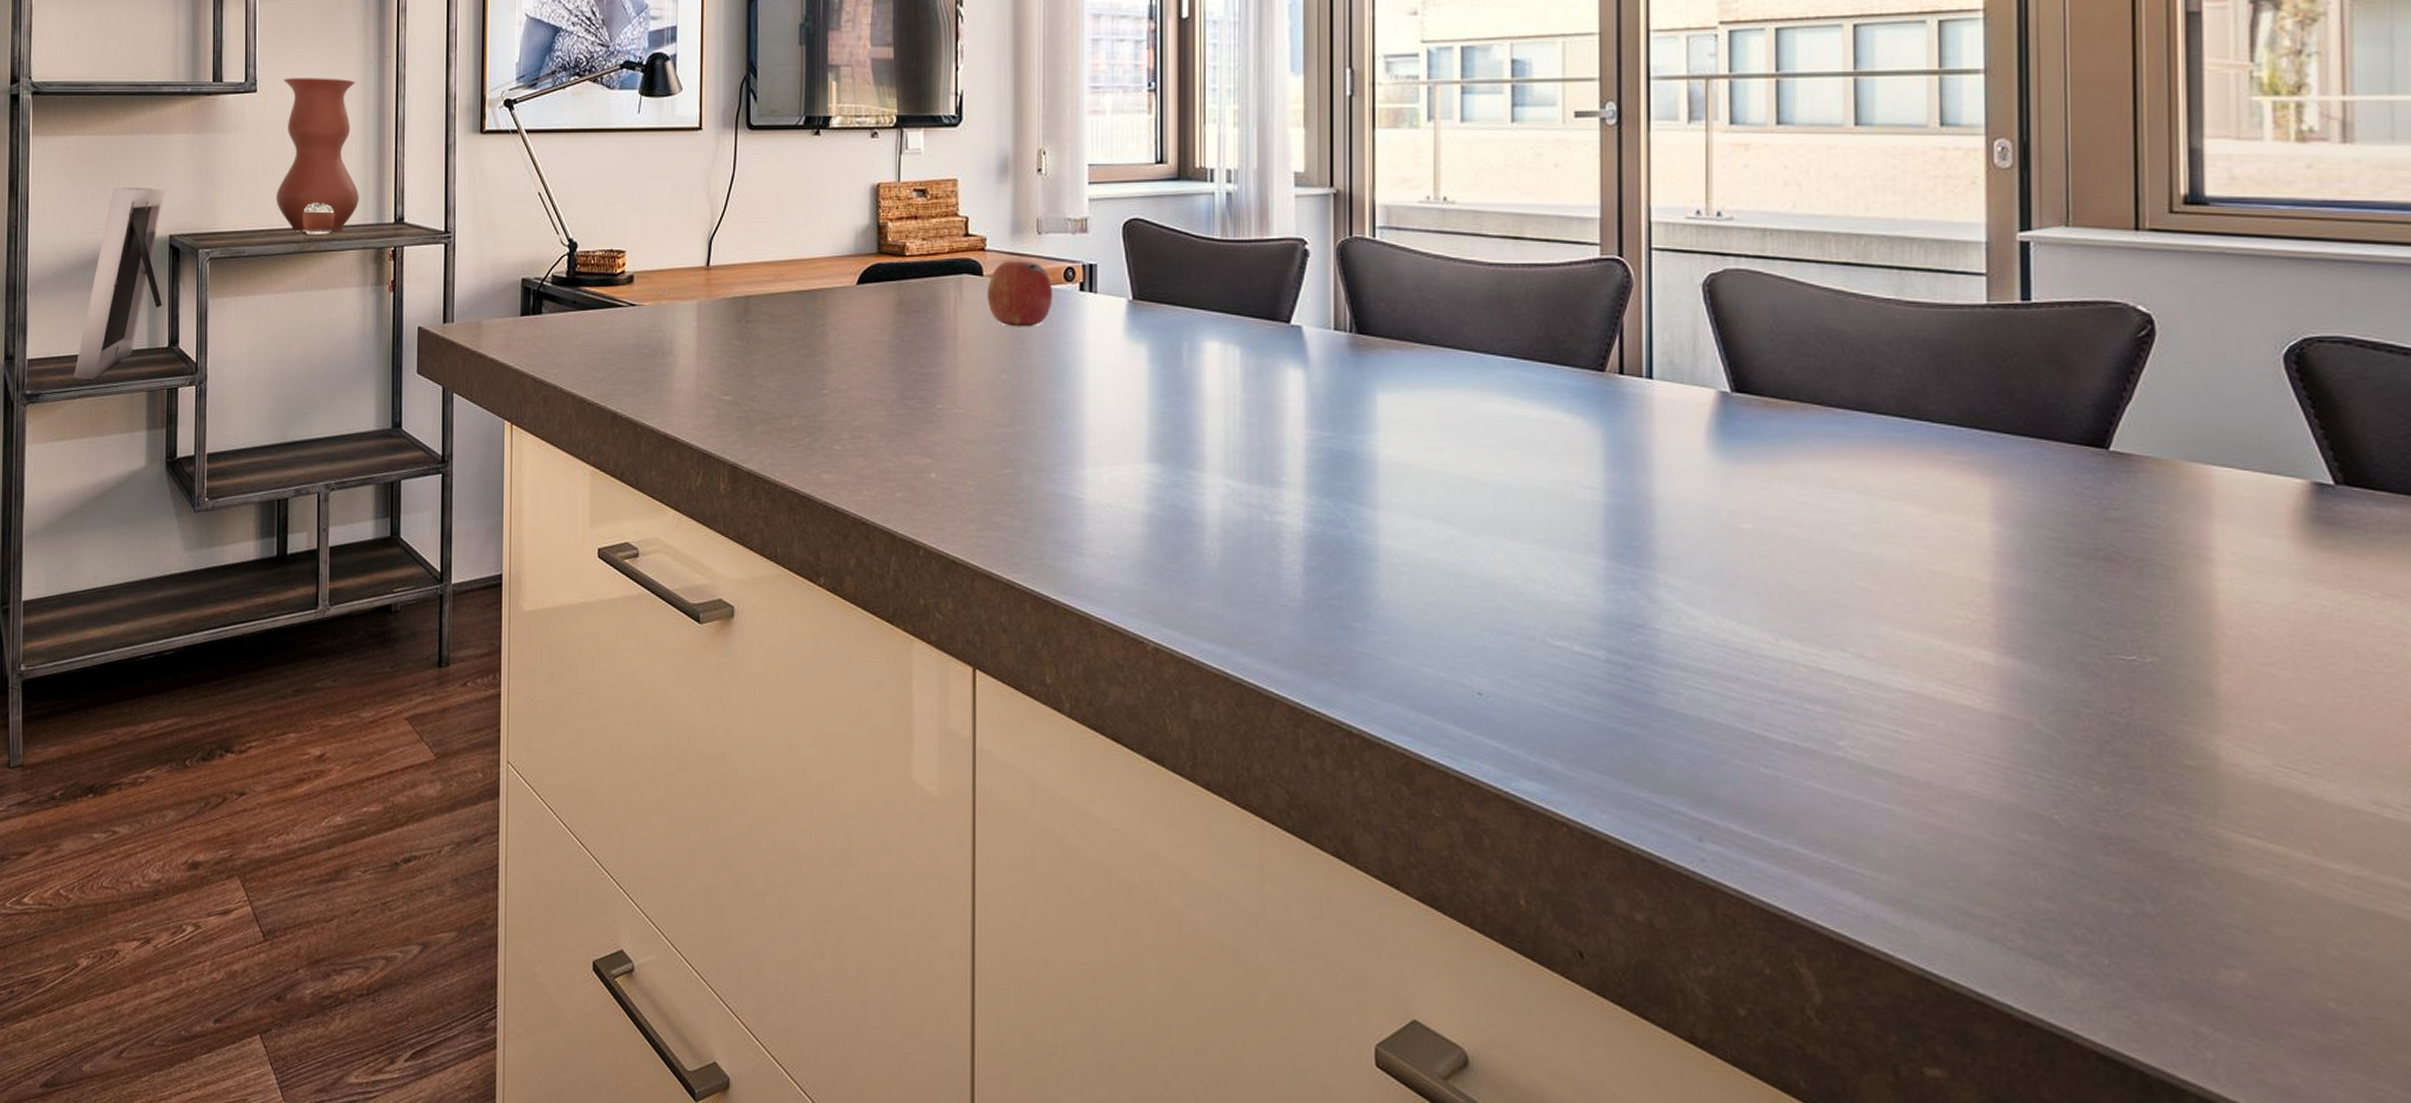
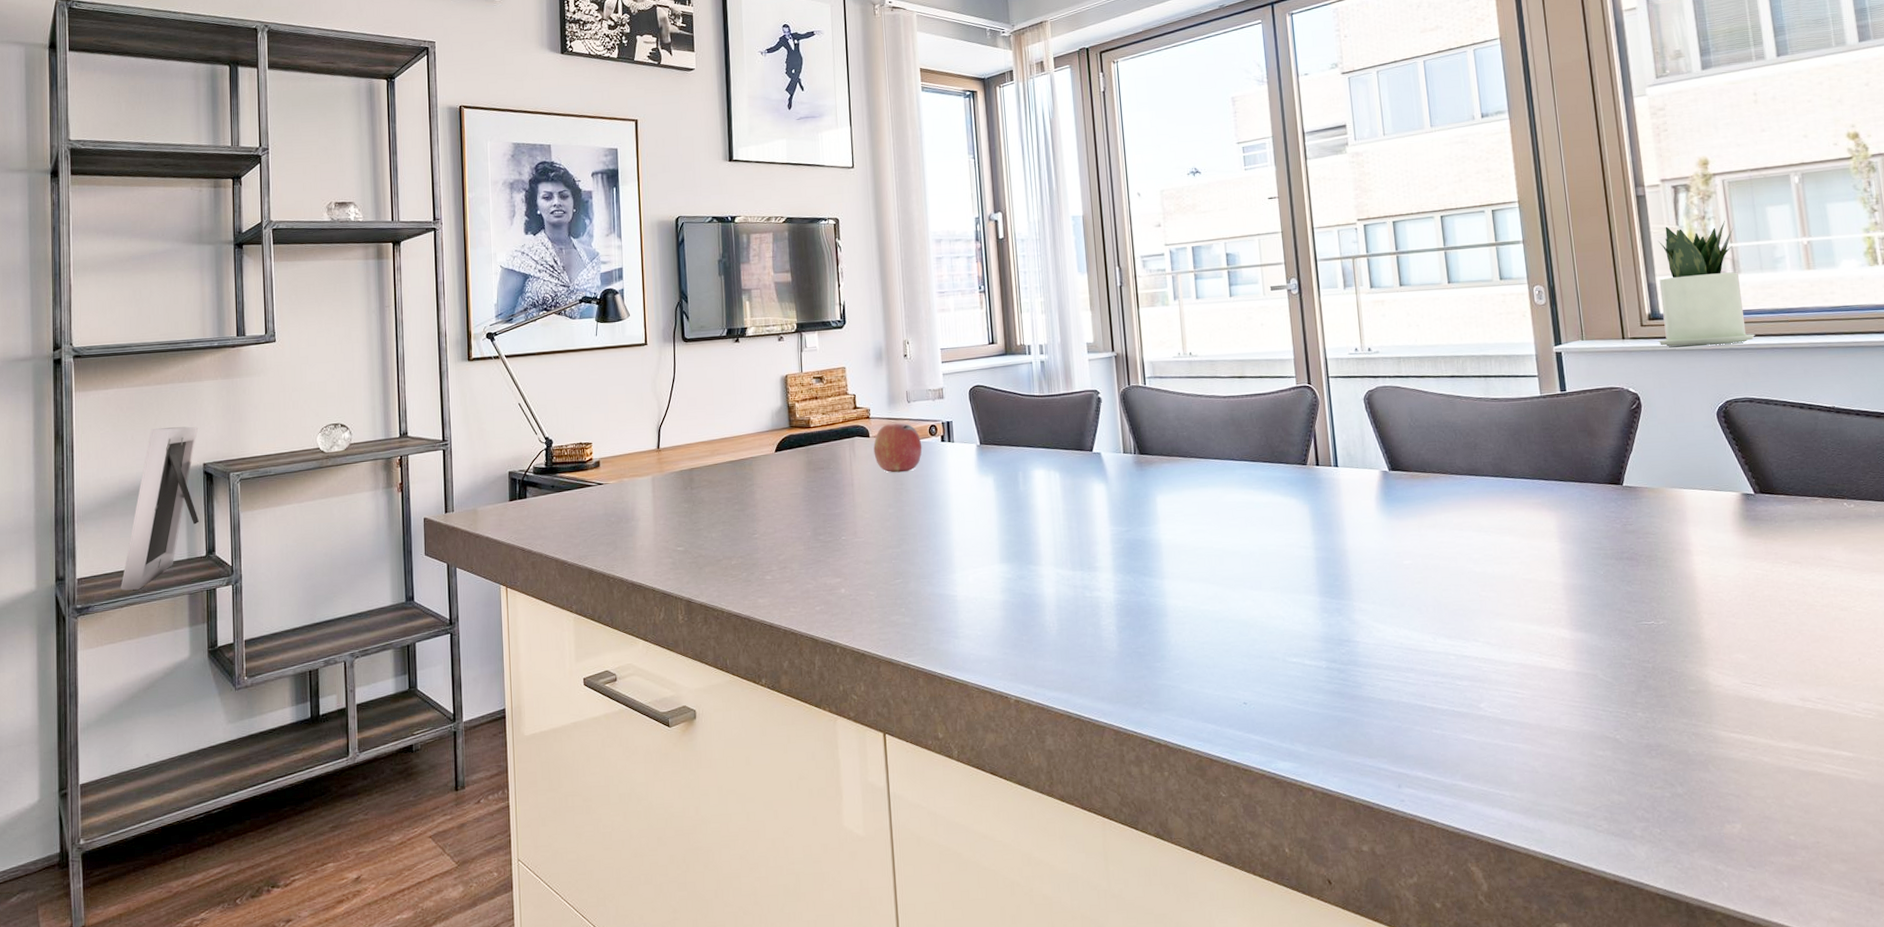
vase: present [275,78,359,232] -> none [296,326,368,451]
planter: none [2194,58,2369,251] -> present [1657,220,1756,347]

